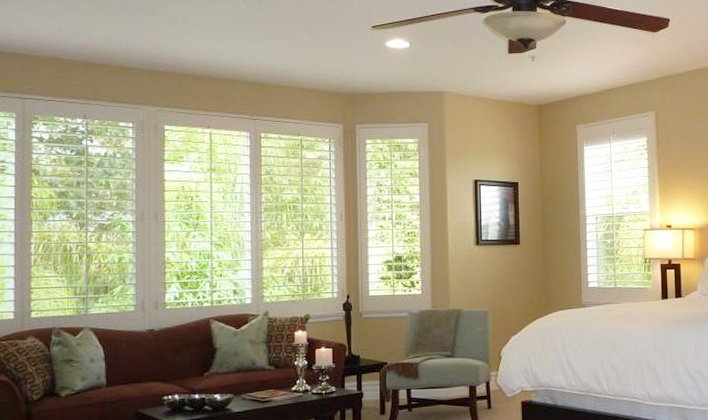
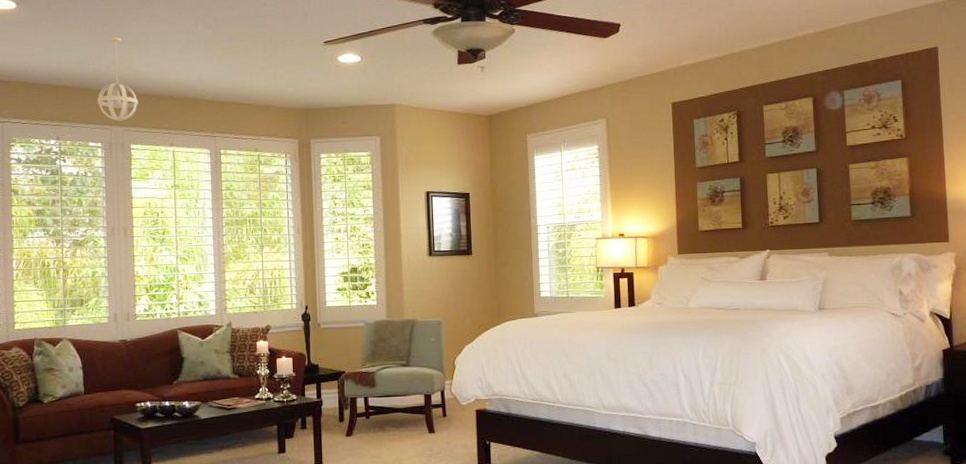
pendant light: none [129,13,174,101] -> present [97,36,139,121]

